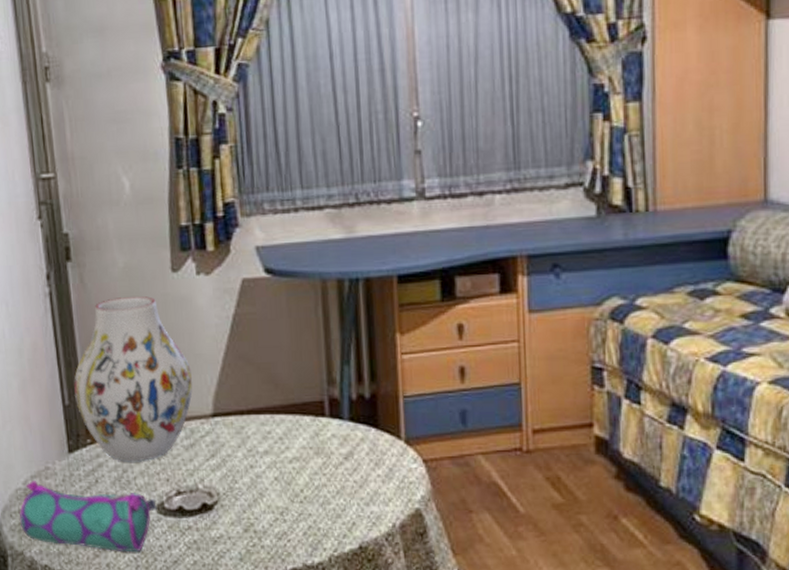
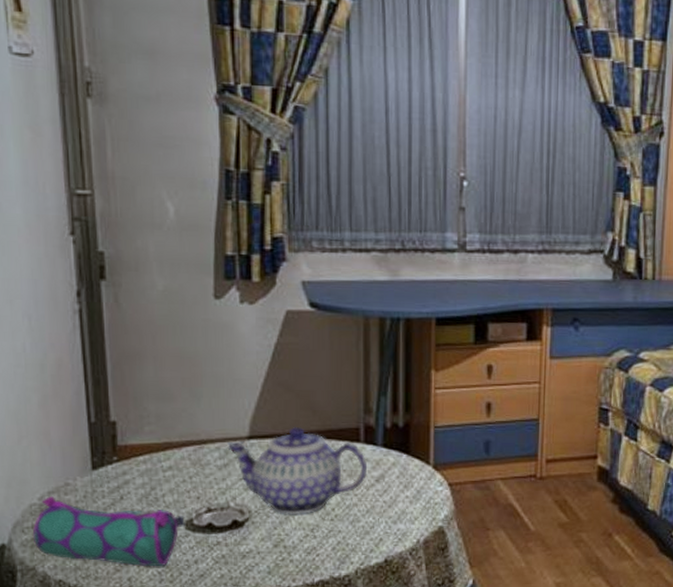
vase: present [74,296,193,462] -> none [102,320,229,480]
teapot: none [192,401,334,498] -> present [227,426,367,515]

